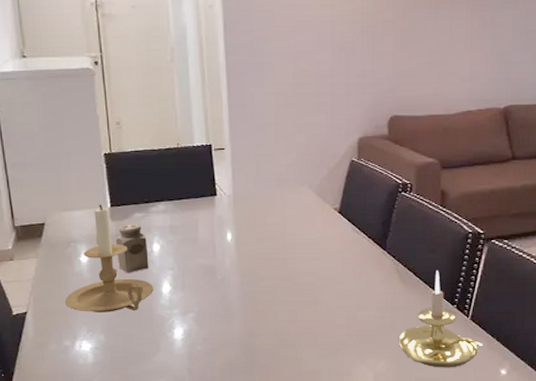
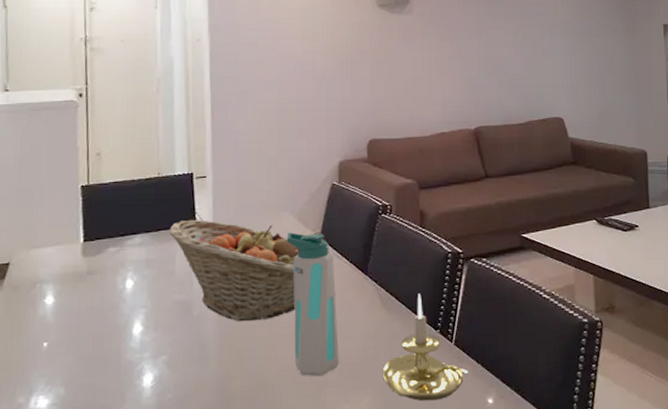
candle holder: present [64,204,154,312] -> none [22,239,124,362]
salt shaker: present [116,224,149,273] -> none [86,259,121,314]
fruit basket: none [191,190,318,287] -> present [170,219,299,322]
water bottle: none [305,206,356,340] -> present [286,232,339,377]

